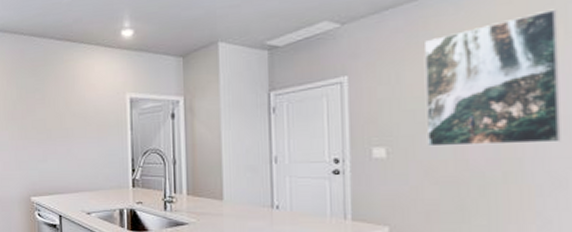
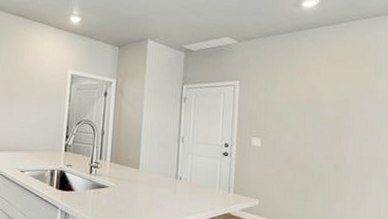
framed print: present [425,8,561,147] -> none [289,54,371,147]

